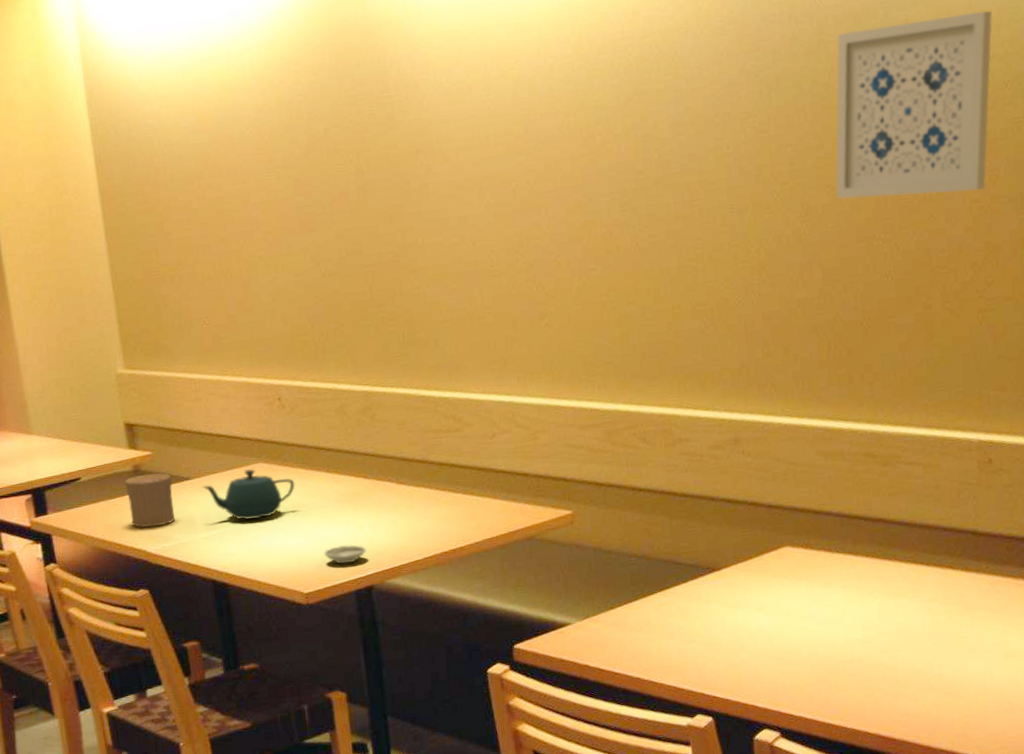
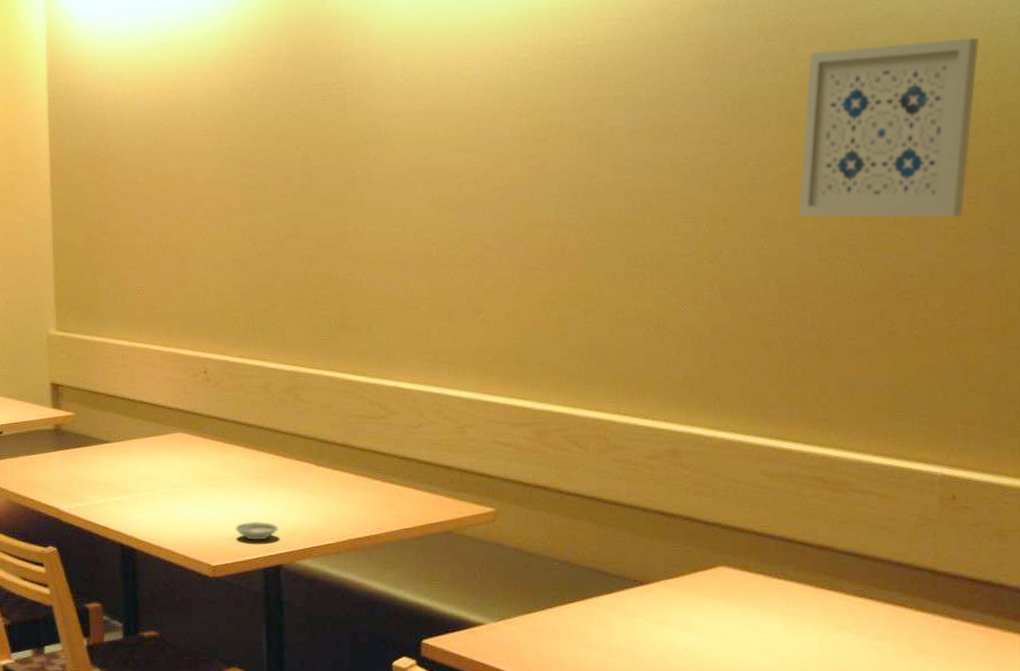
cup: present [124,472,176,528] -> none [45,433,91,486]
teapot: present [202,468,295,520] -> none [120,437,213,488]

